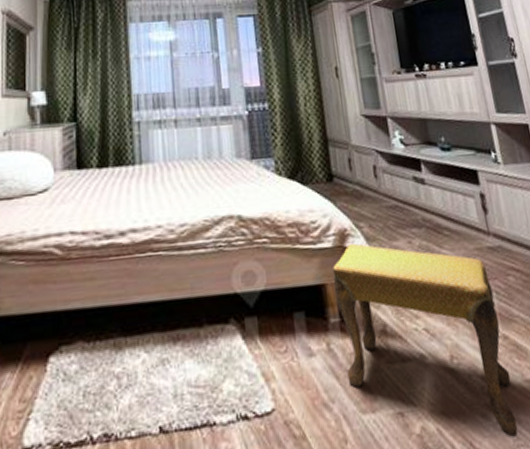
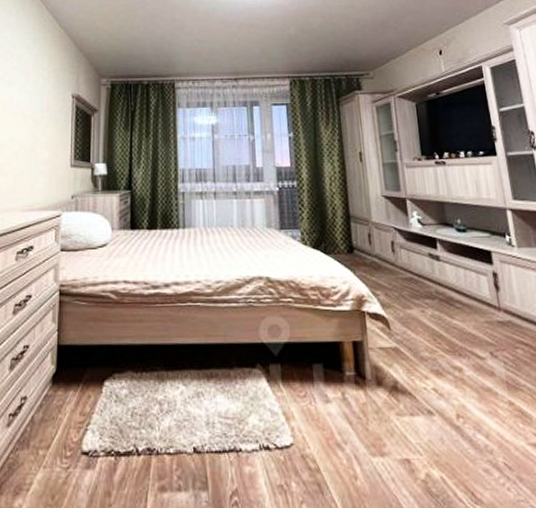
footstool: present [333,244,518,438] -> none [350,309,519,493]

